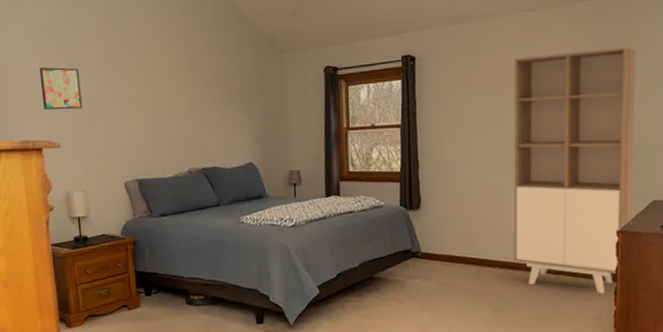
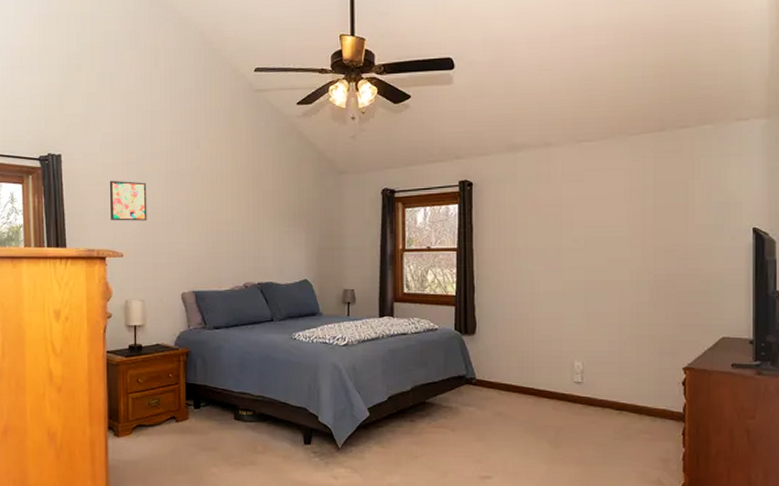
wardrobe: present [514,47,636,294] -> none [573,180,699,435]

